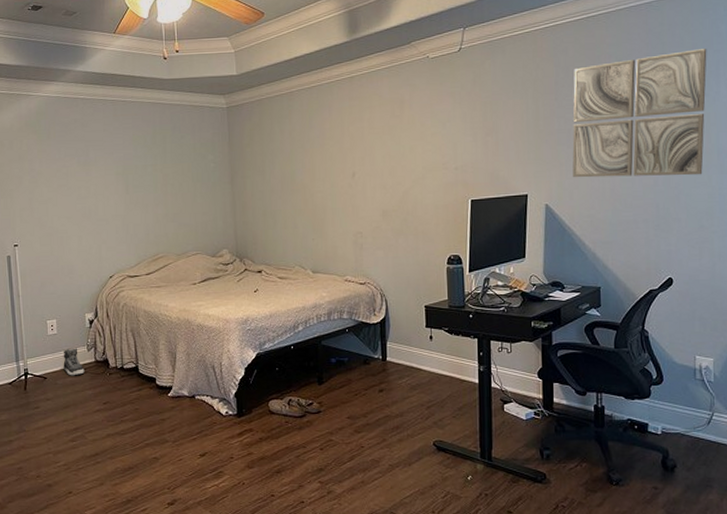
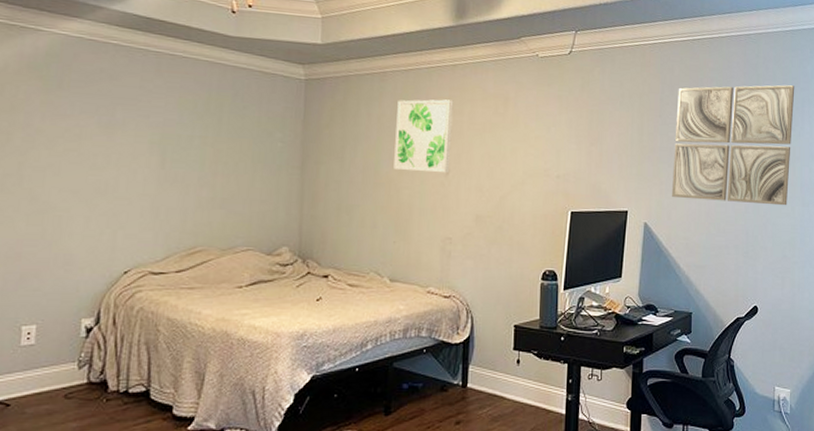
sneaker: present [63,348,85,376] -> none [38,364,71,403]
wall art: none [305,109,355,176] -> present [394,99,454,172]

